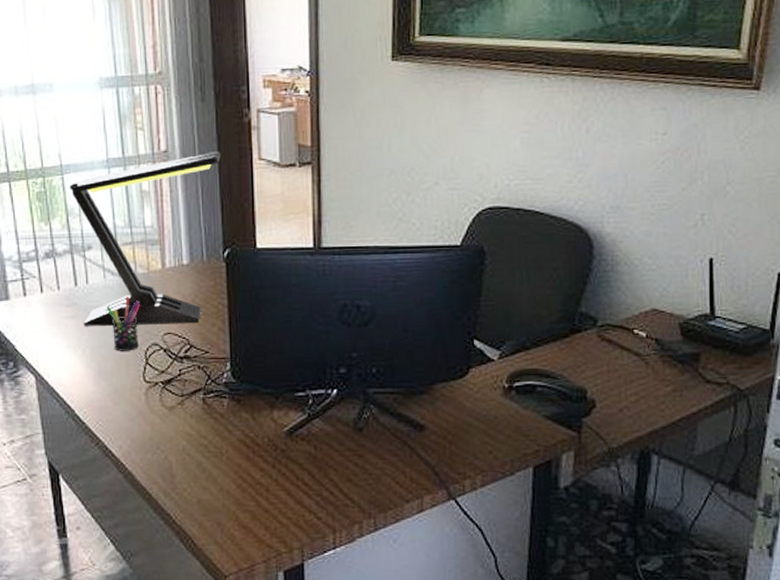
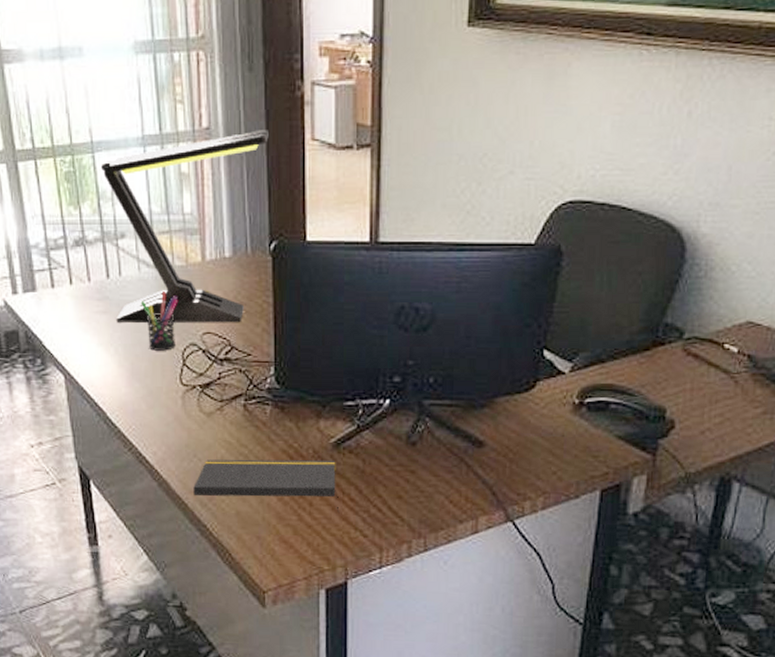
notepad: none [157,447,295,497] -> present [193,459,340,512]

